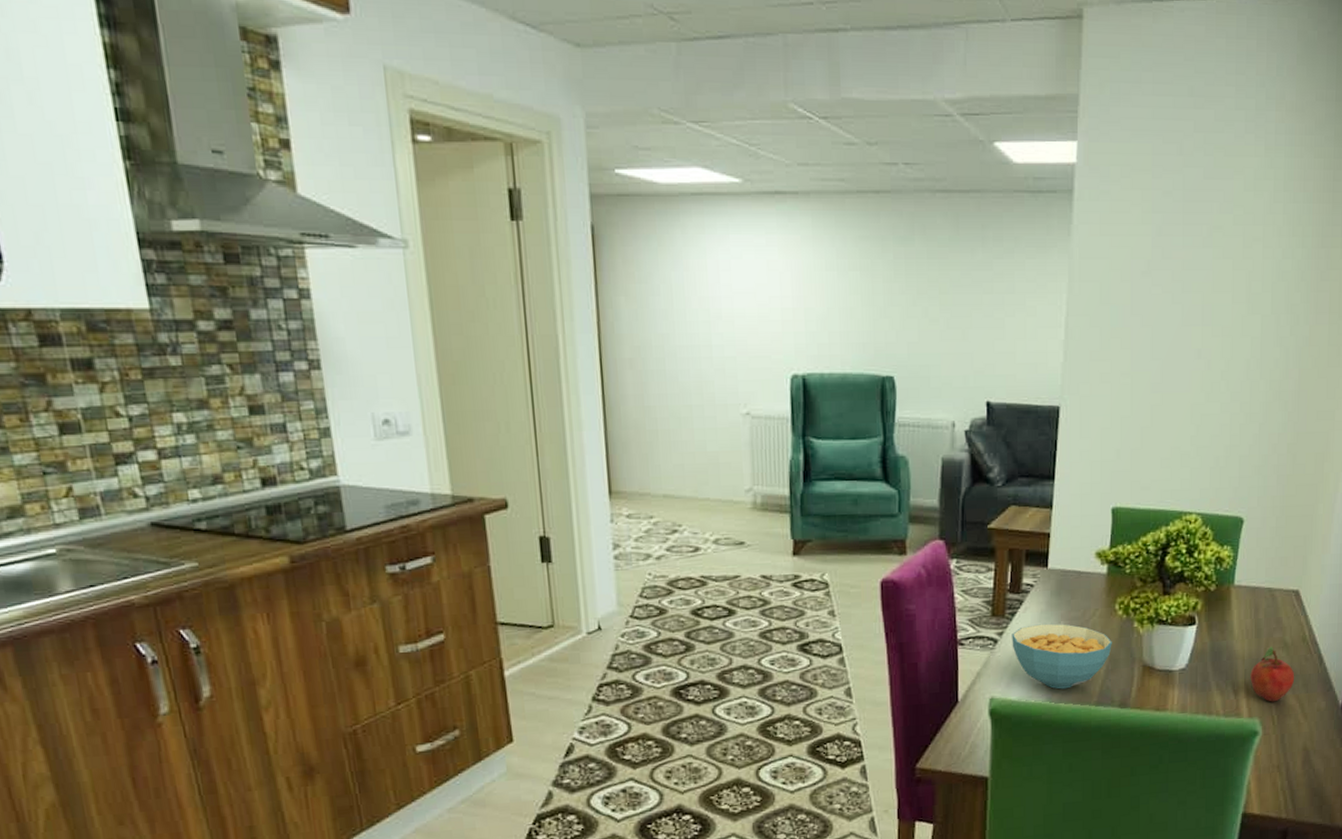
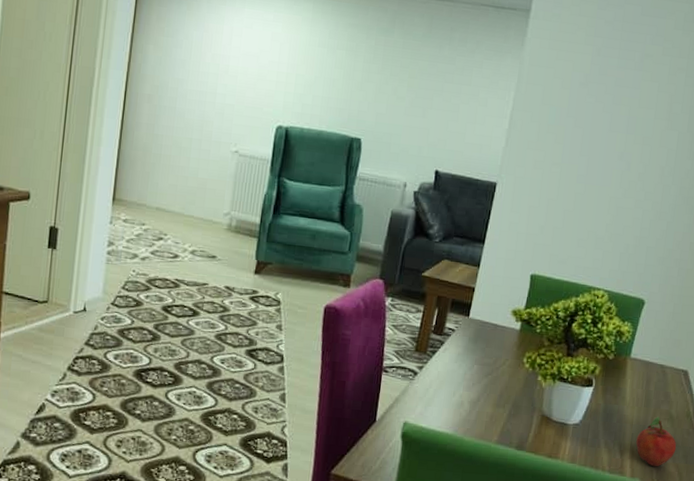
cereal bowl: present [1012,623,1112,690] -> none [429,364,517,425]

